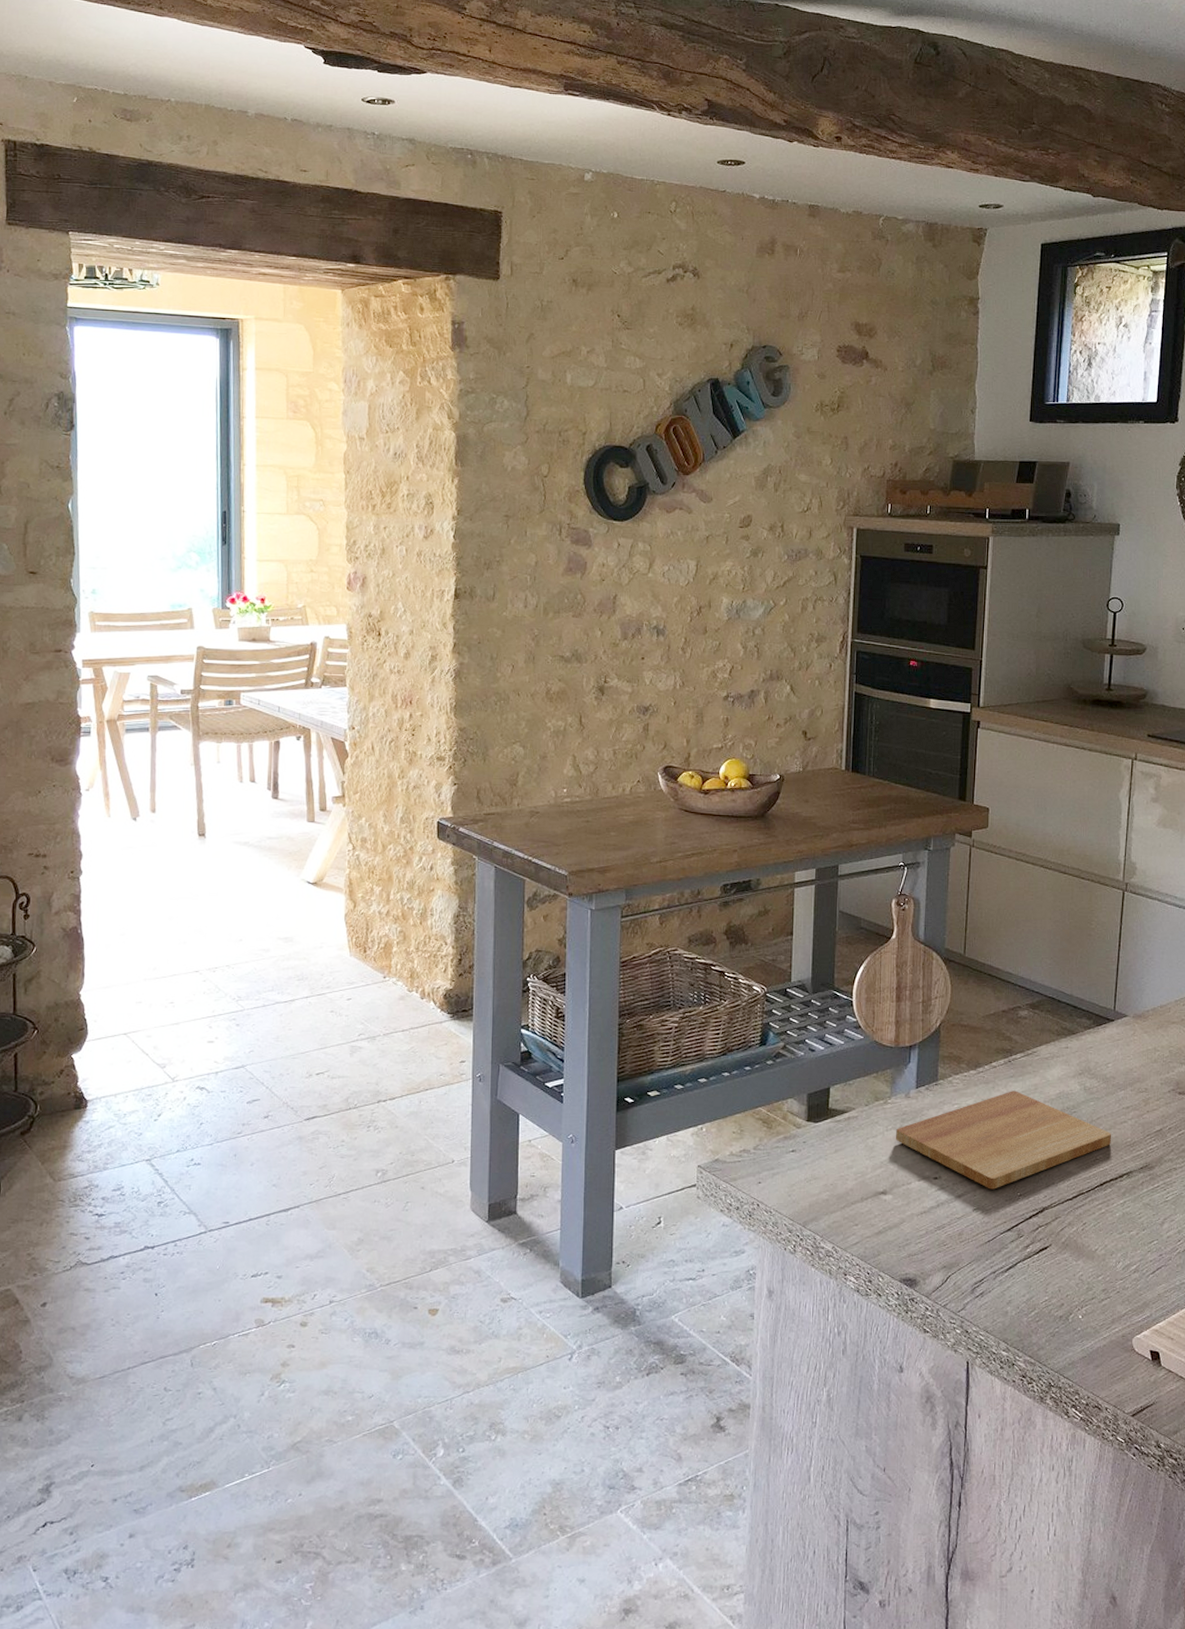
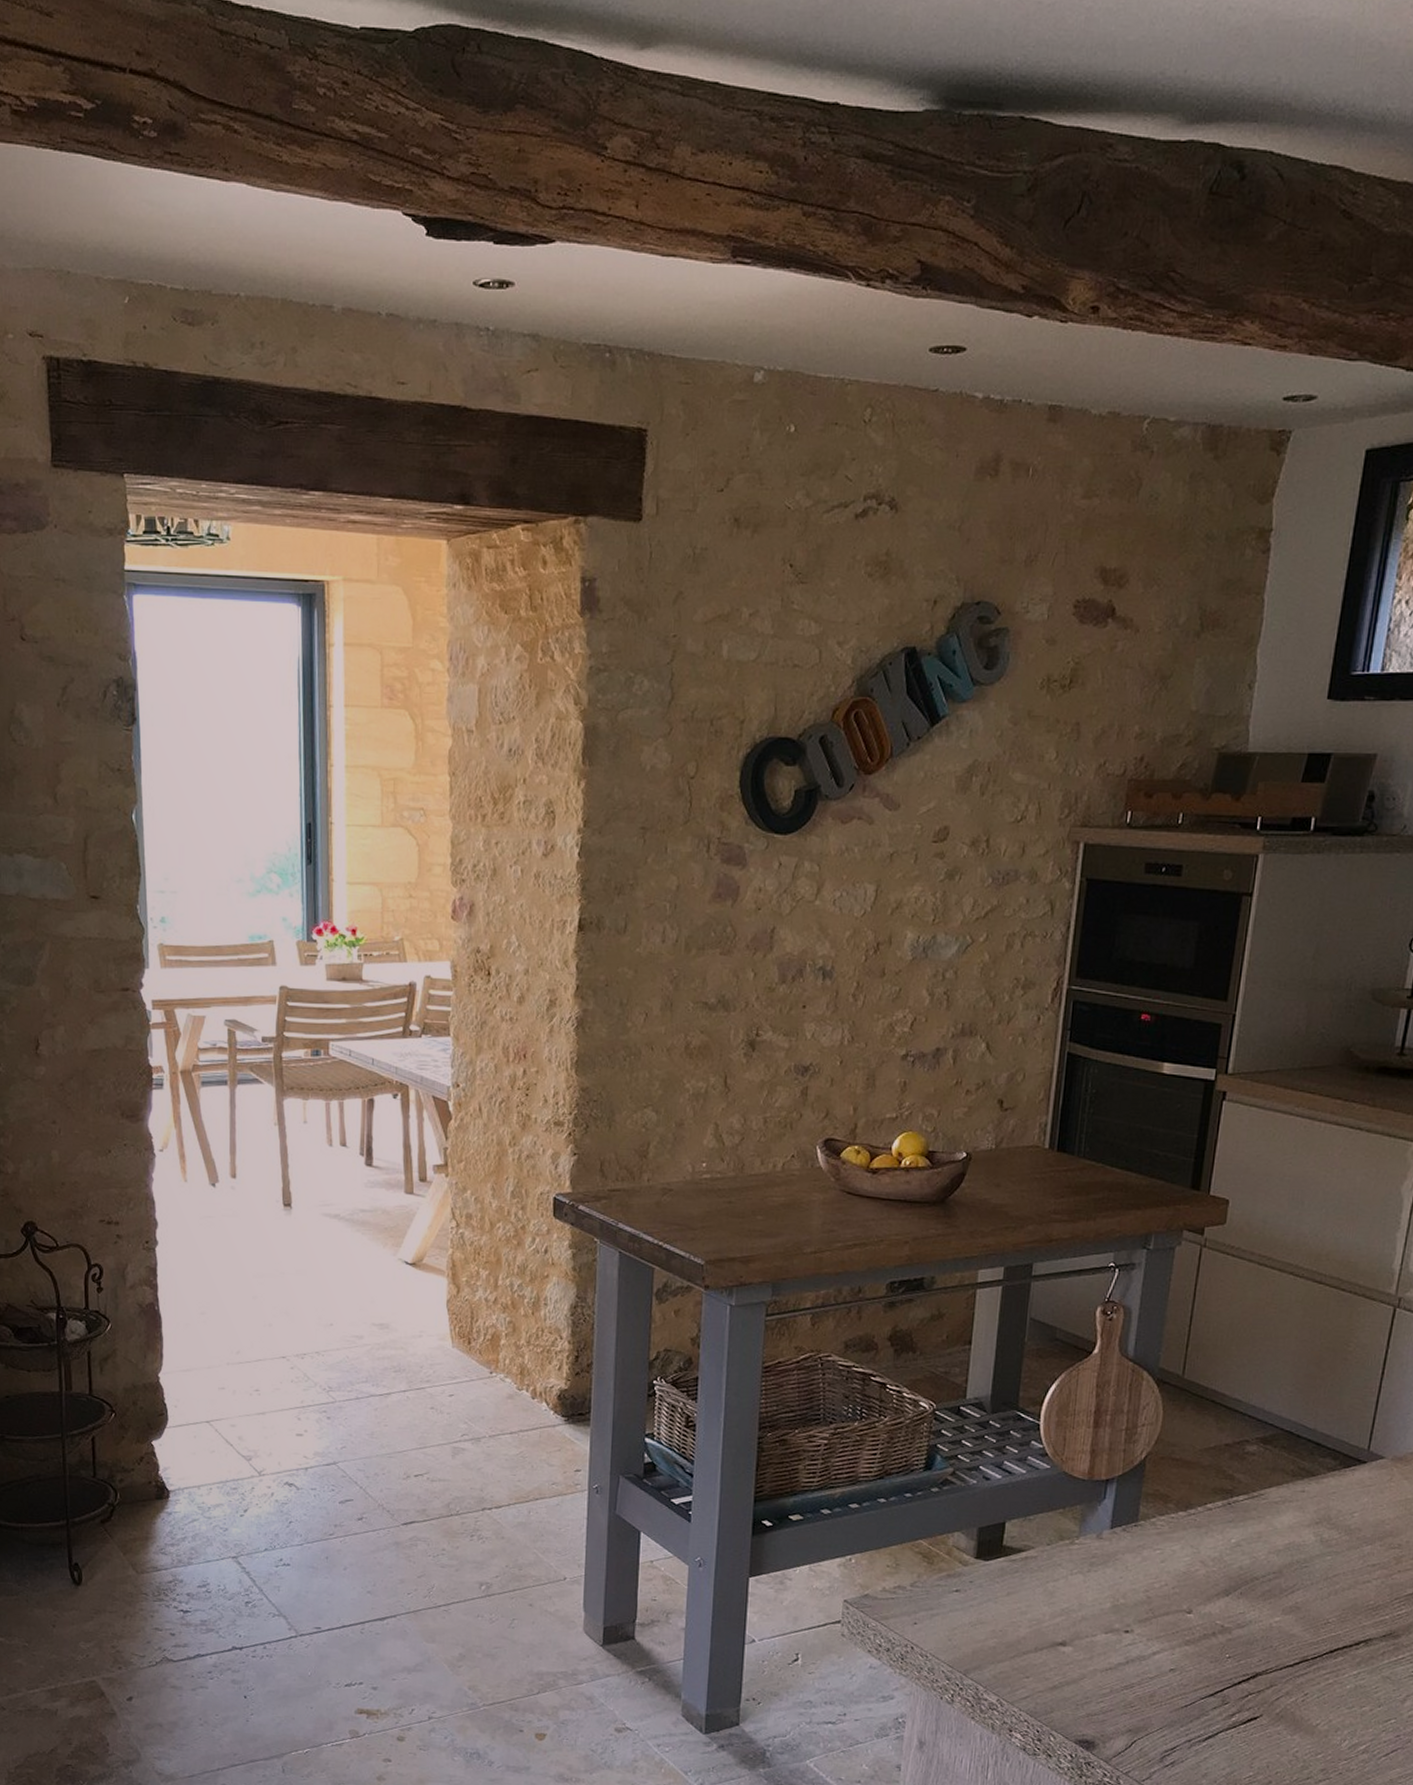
cutting board: present [896,1091,1112,1189] -> none [1082,1538,1351,1649]

